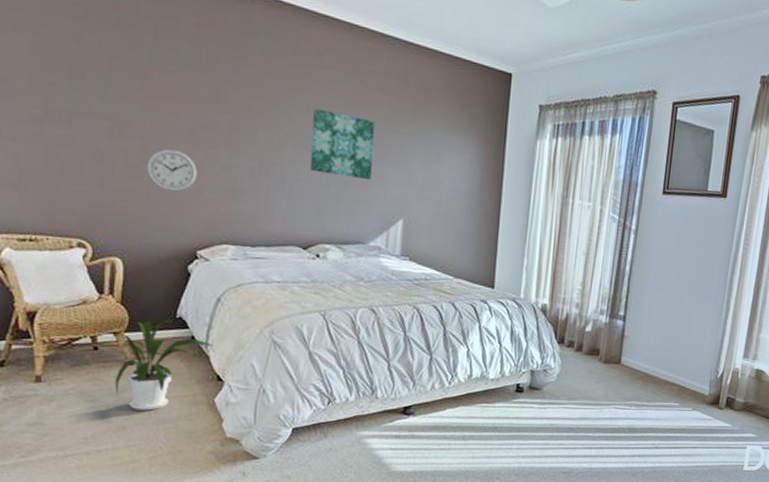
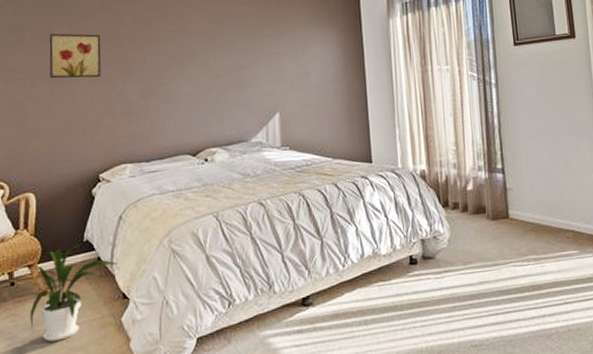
wall art: none [142,79,205,144] -> present [49,33,101,79]
wall clock: present [146,148,197,192] -> none [54,86,97,125]
wall art: present [311,107,375,181] -> none [191,28,247,85]

